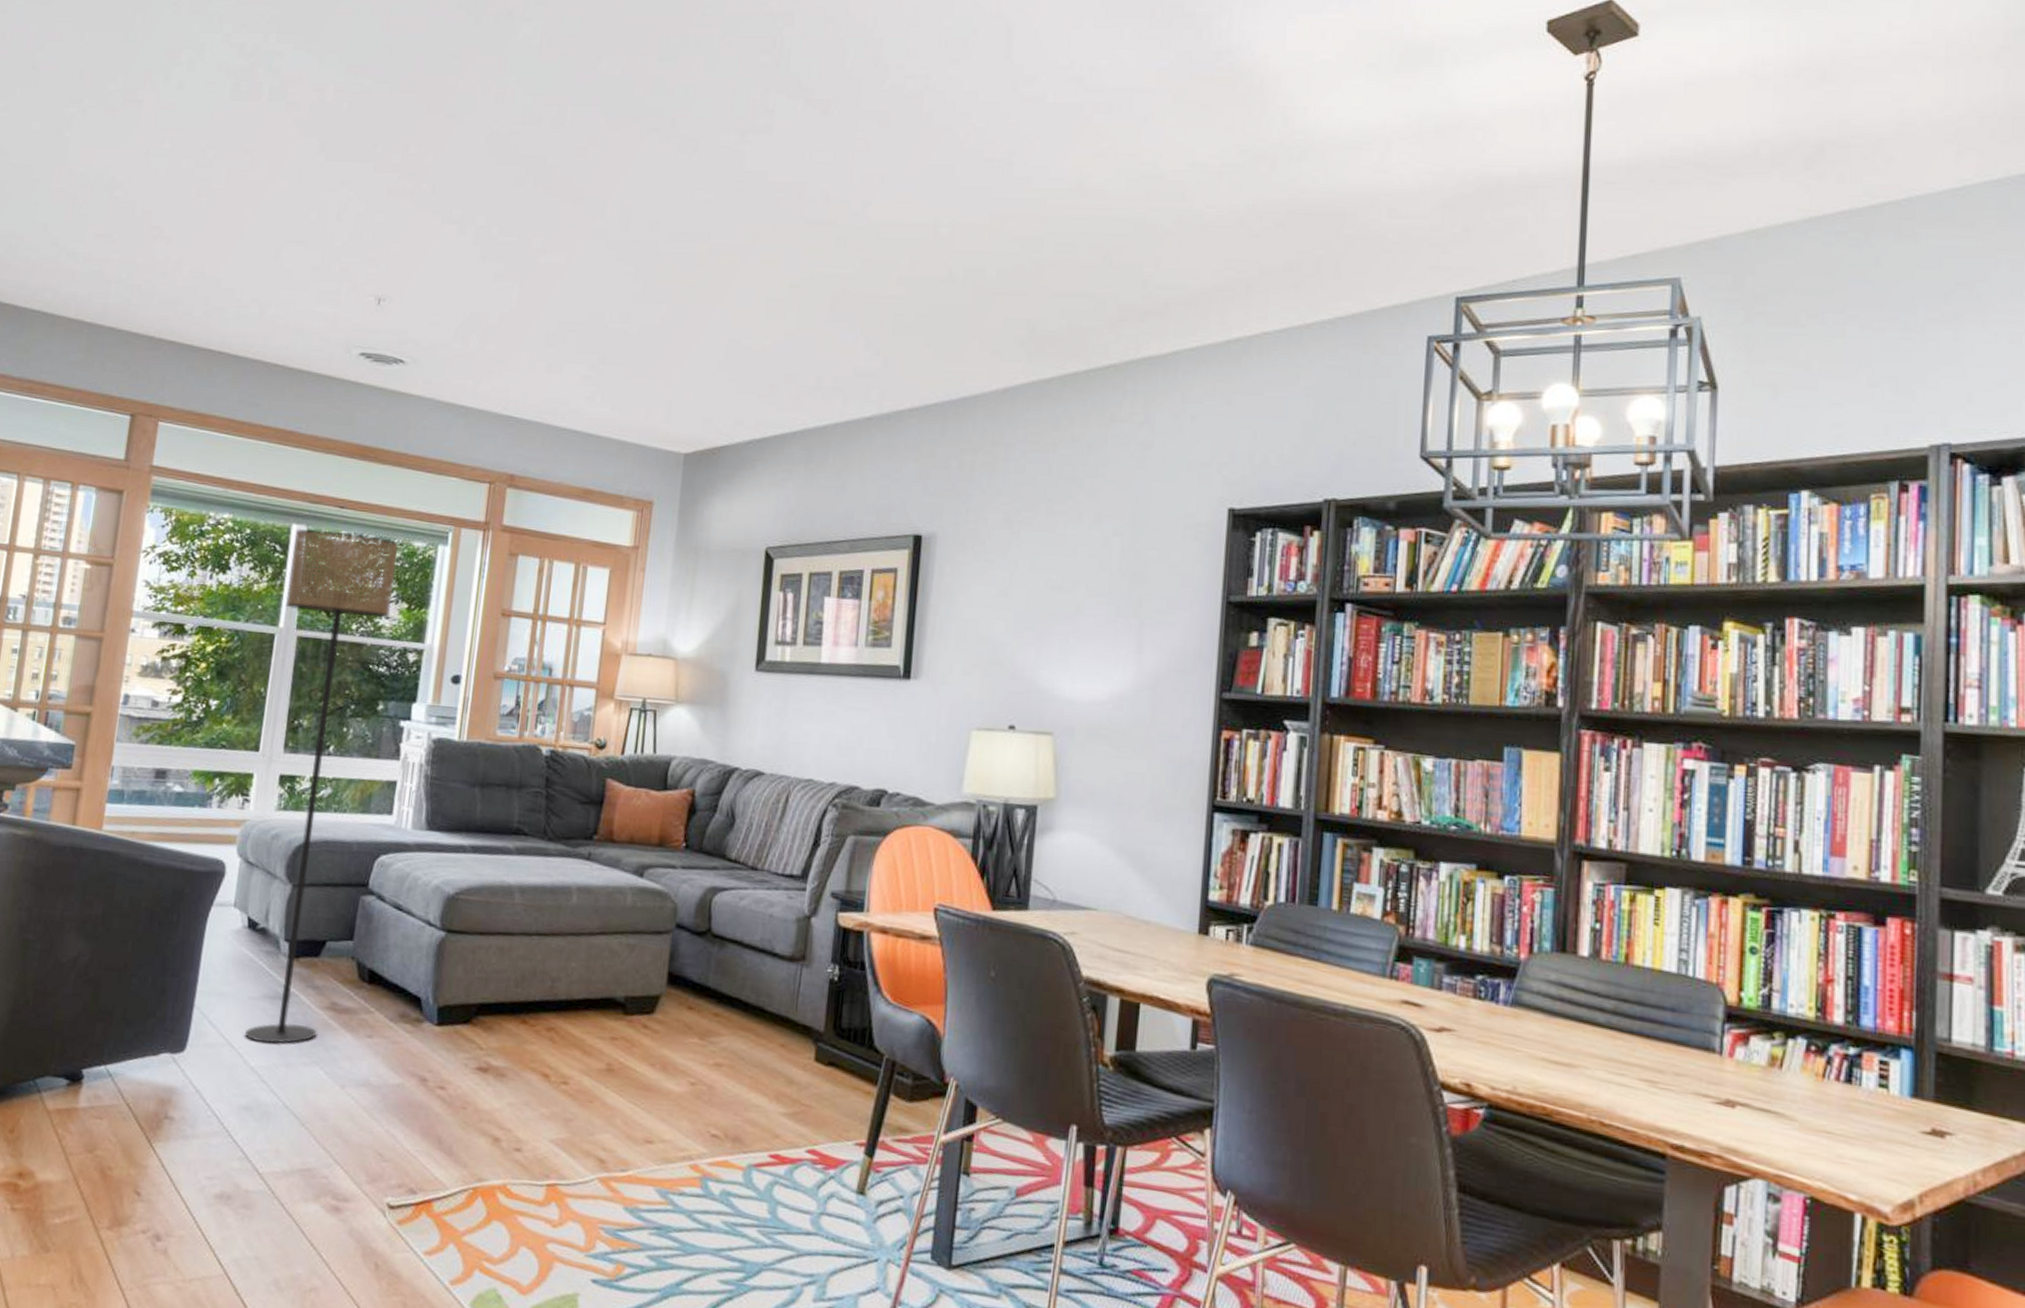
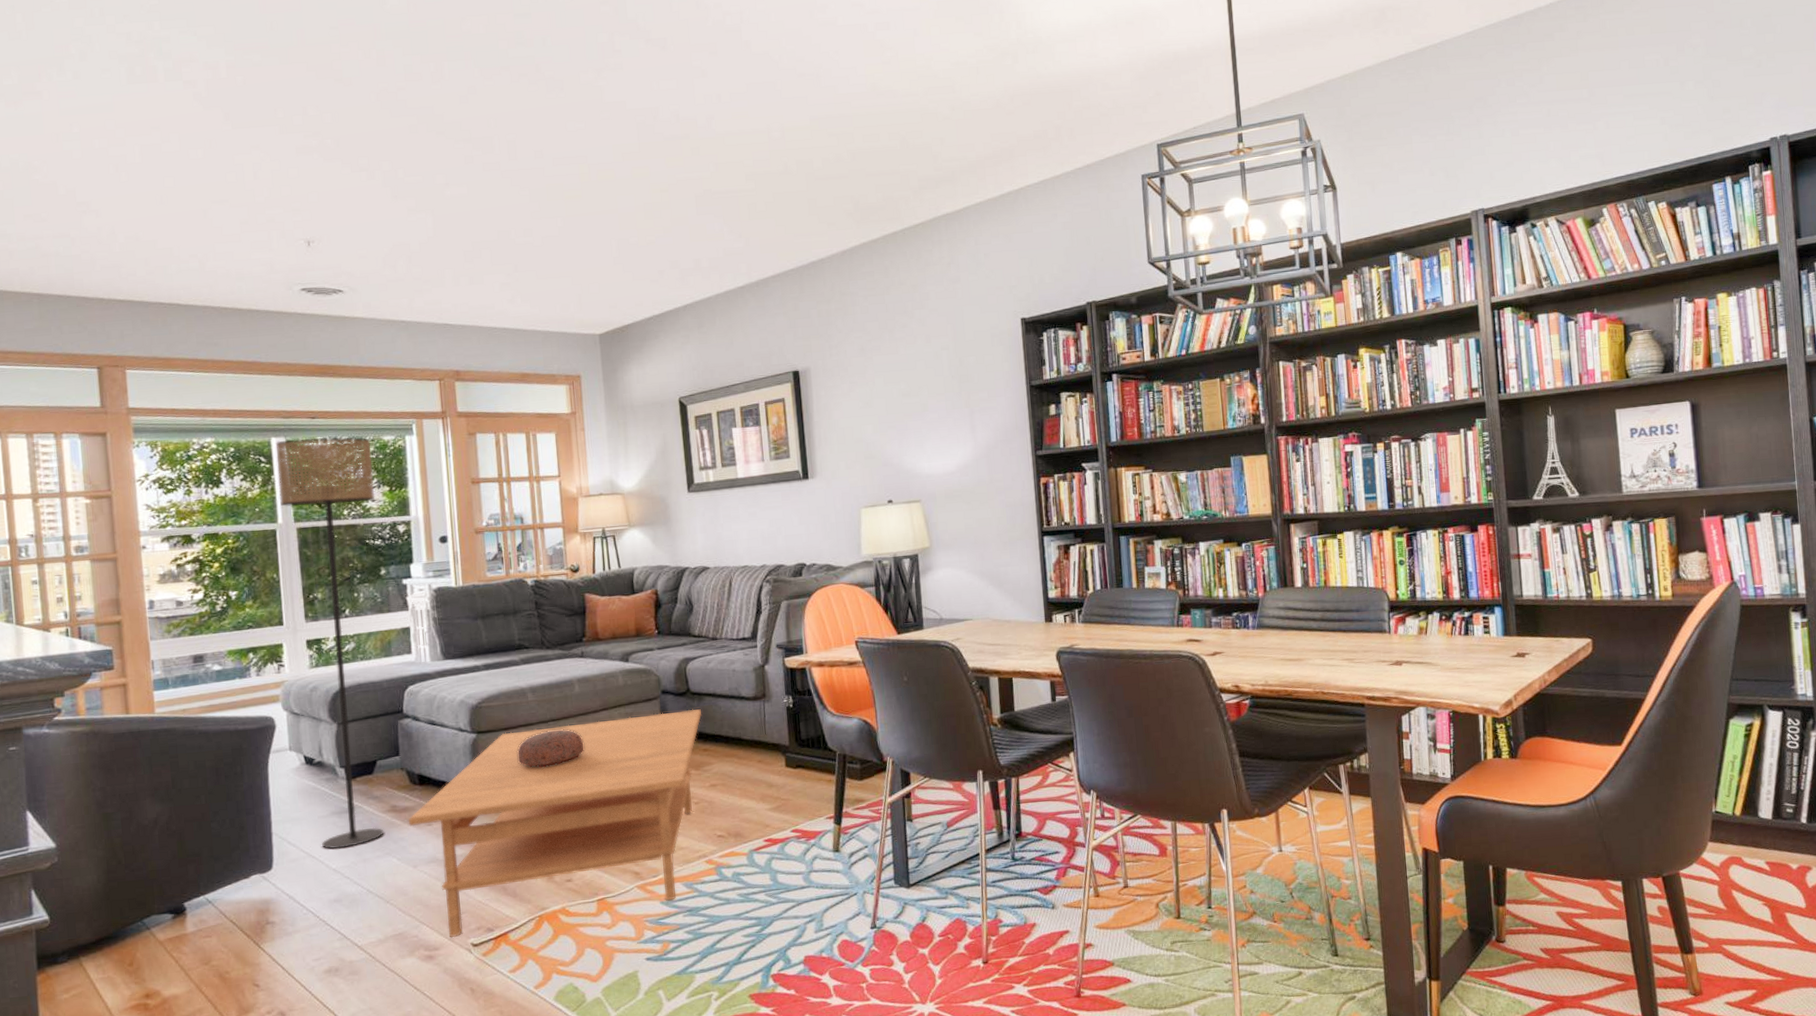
coffee table: none [347,938,721,1208] -> present [409,709,701,938]
decorative bowl: none [488,946,570,995] -> present [517,729,584,768]

